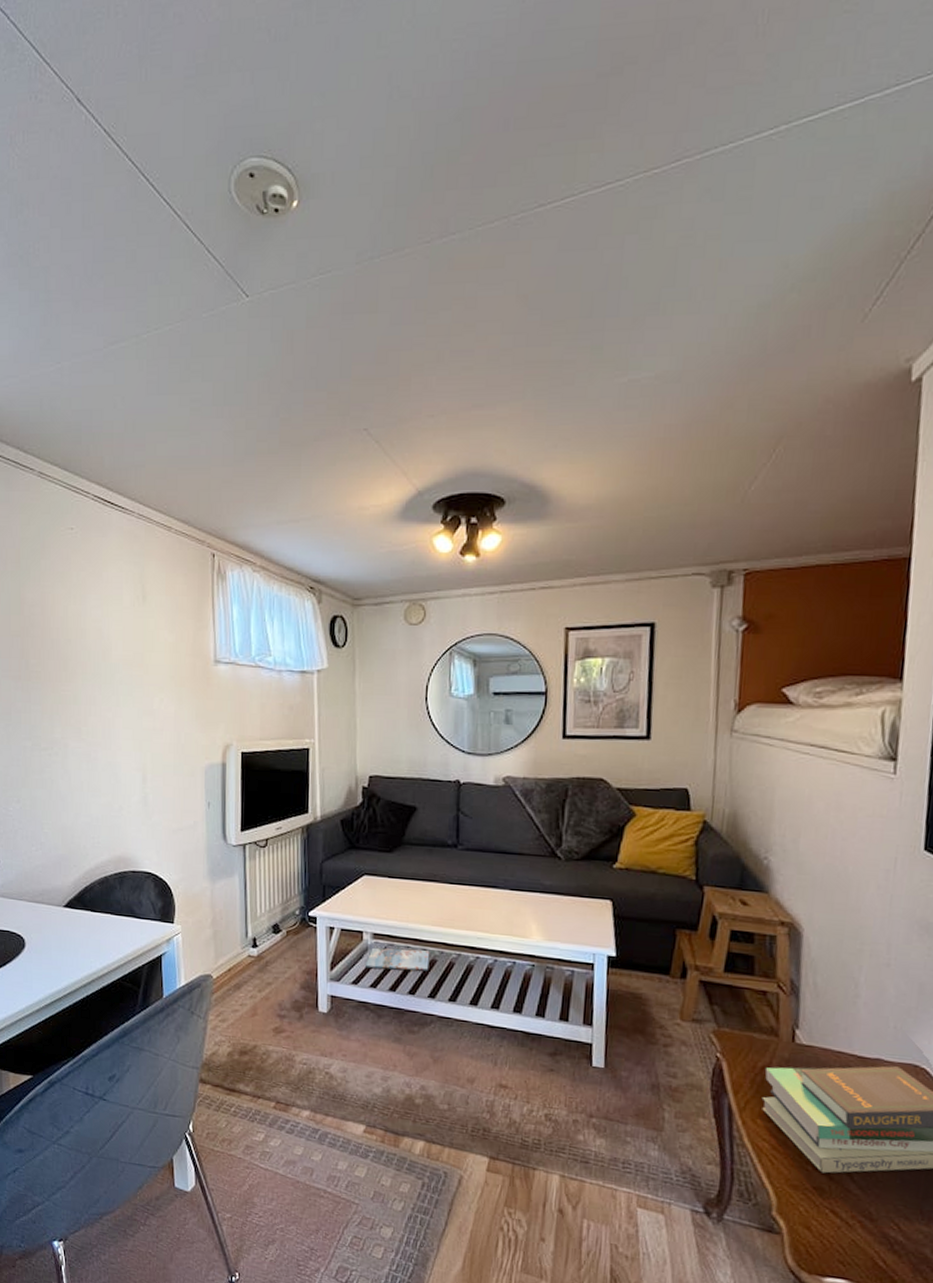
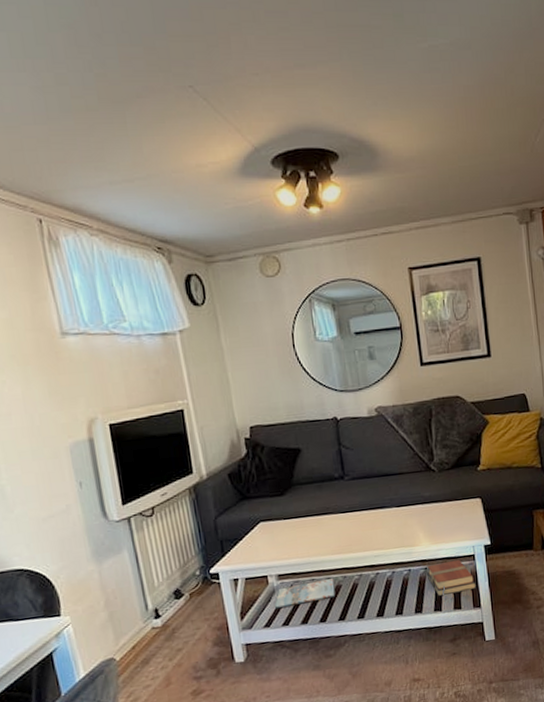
books: none [533,962,591,1004] -> present [426,559,477,597]

